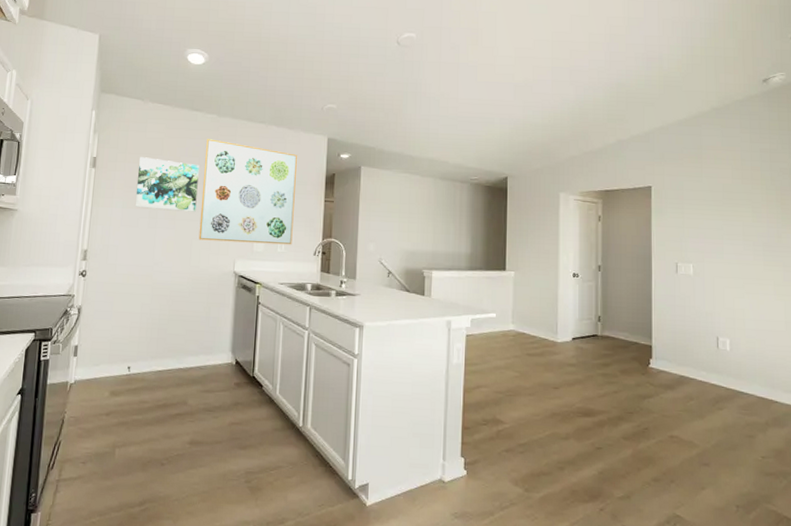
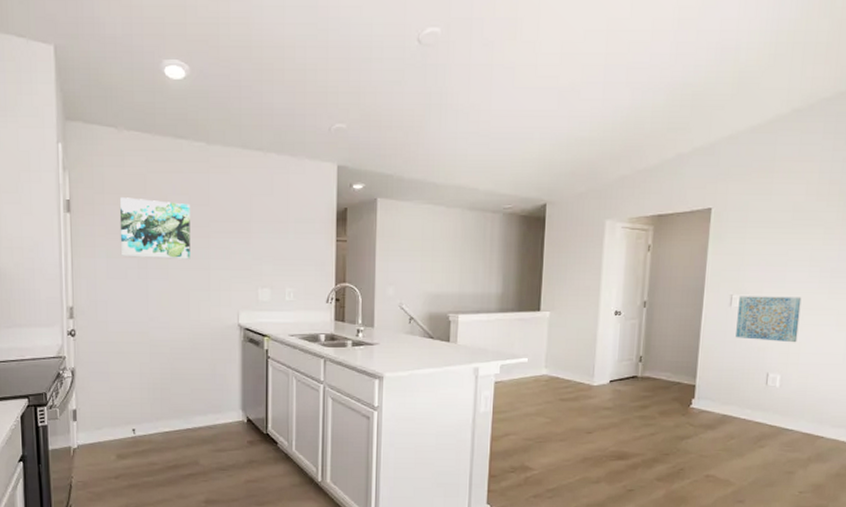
wall art: present [198,139,297,245] -> none [195,172,302,292]
wall art: none [684,264,741,310] -> present [735,296,802,343]

